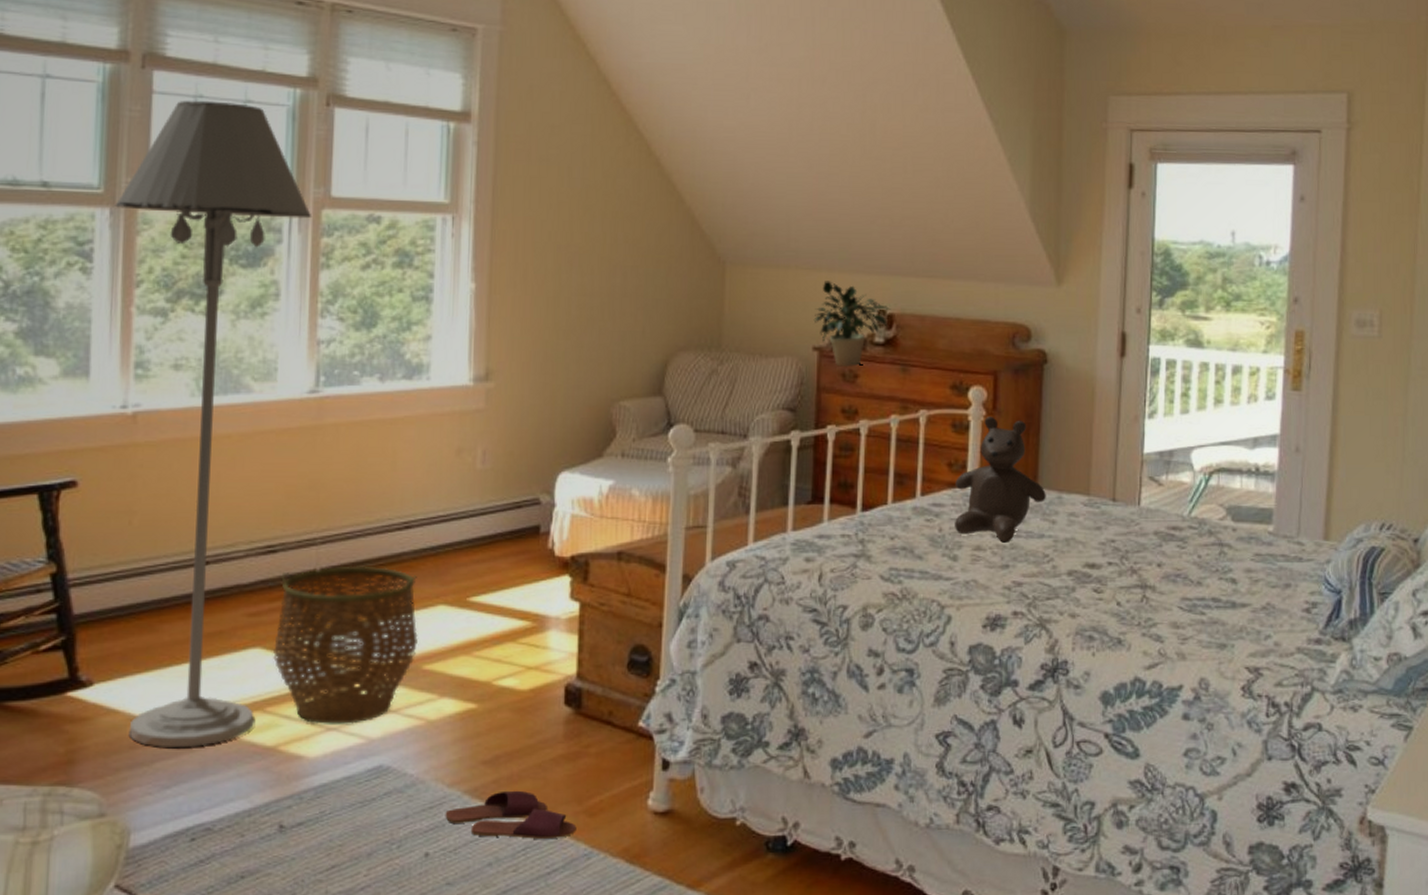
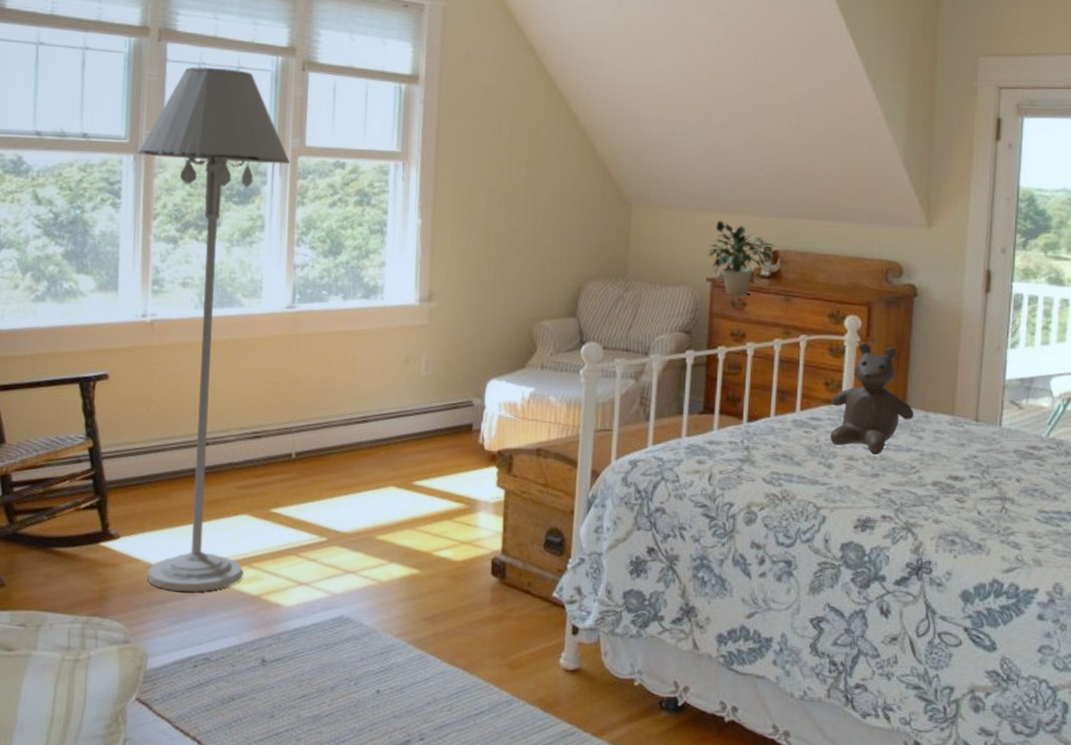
basket: present [272,565,418,724] -> none [257,451,372,581]
slippers: present [445,790,577,839] -> none [393,643,500,686]

